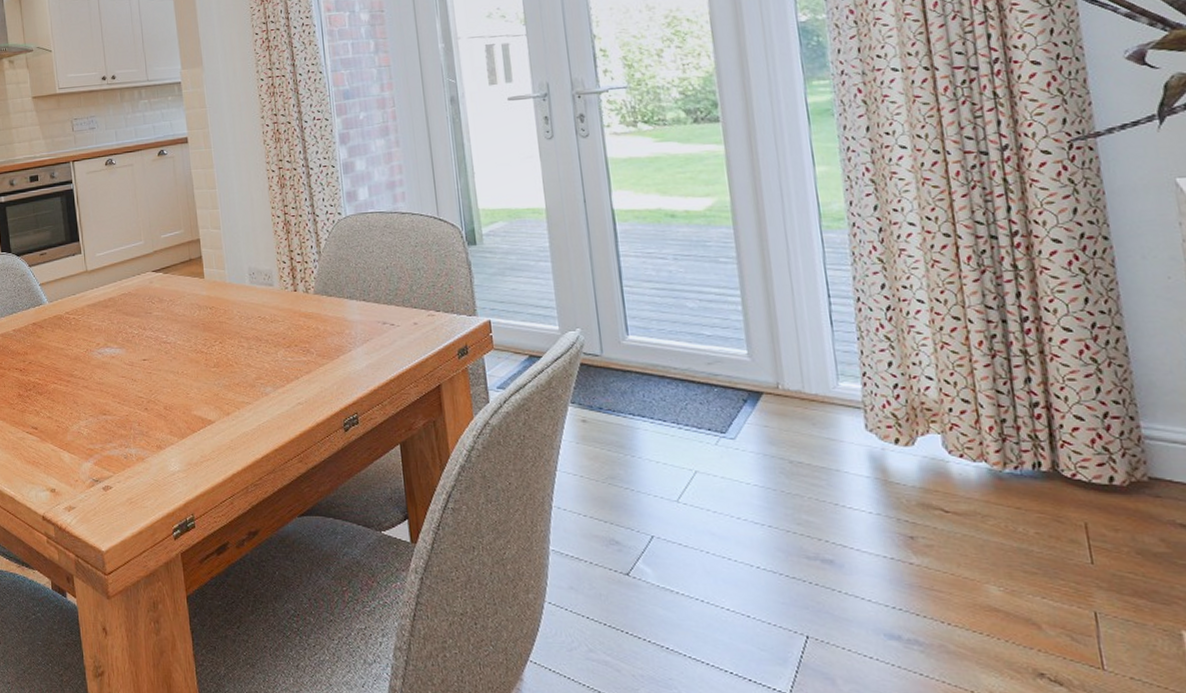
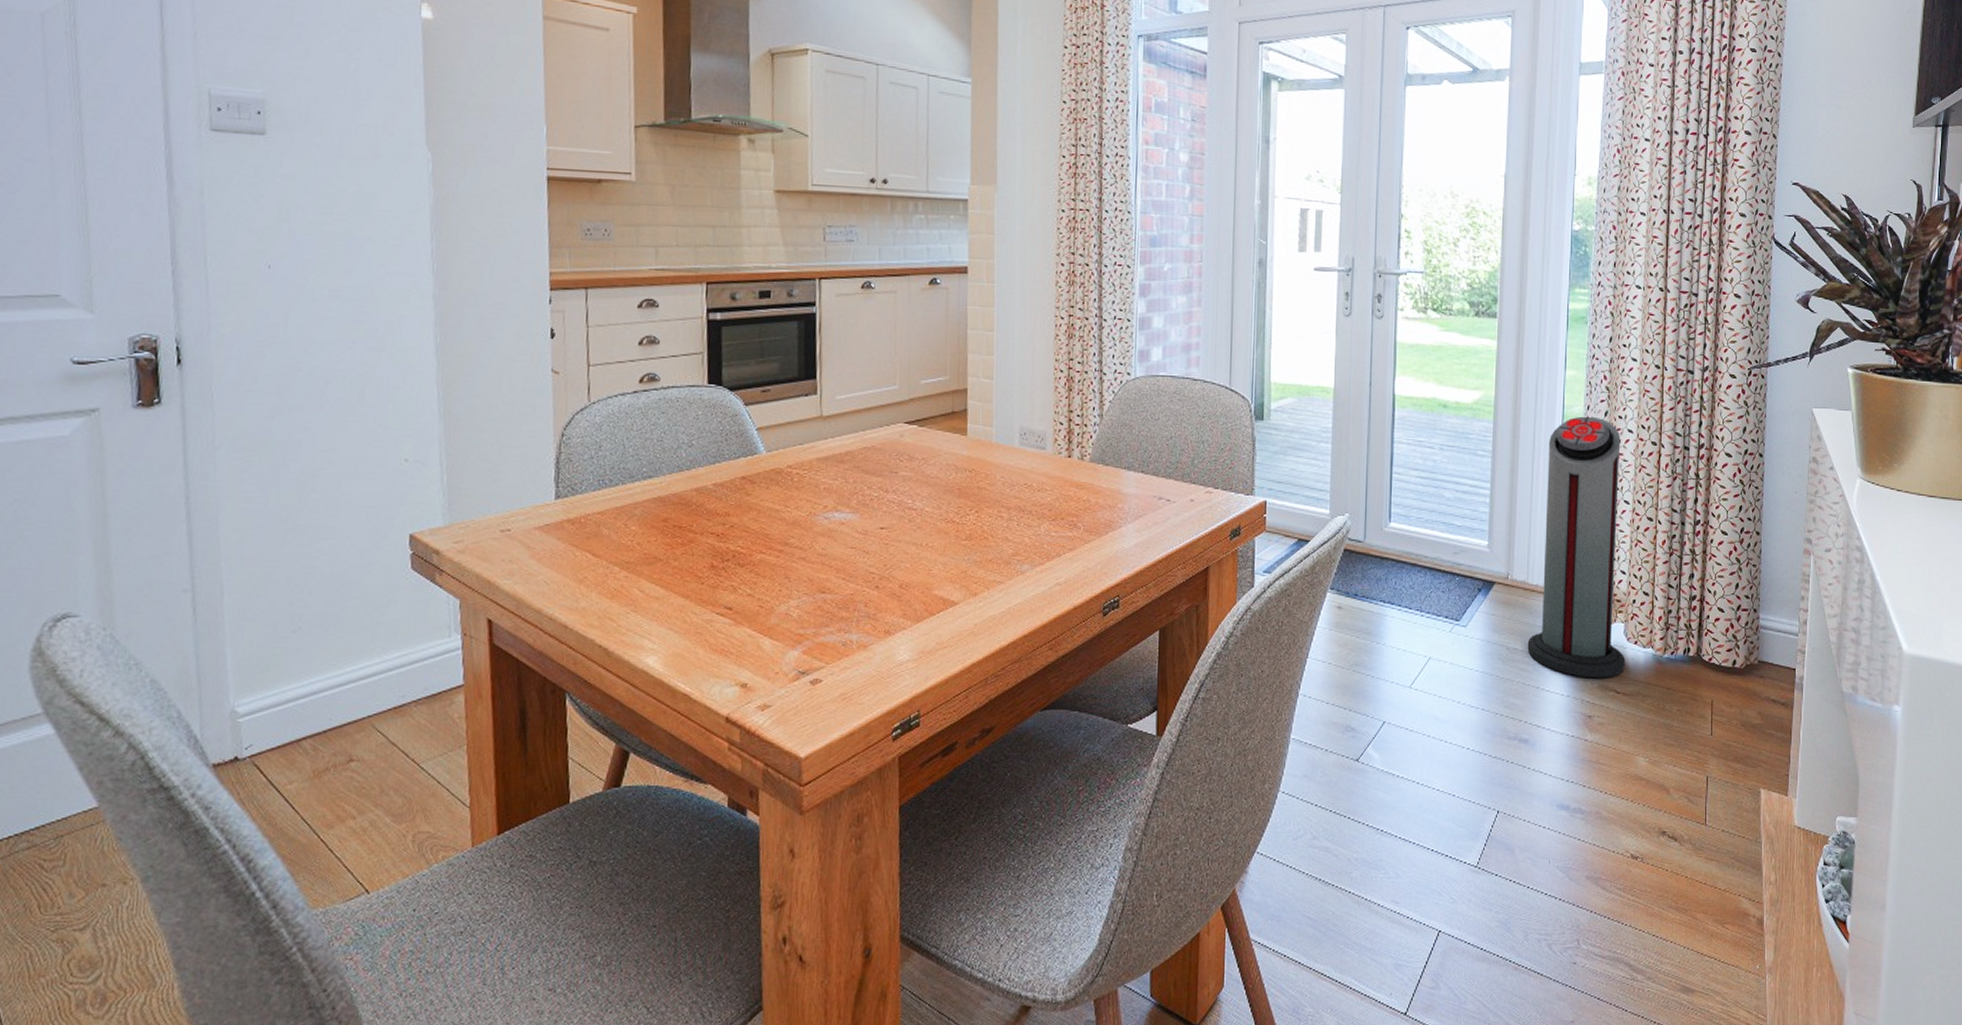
air purifier: none [805,212,952,495] -> present [1527,416,1626,678]

